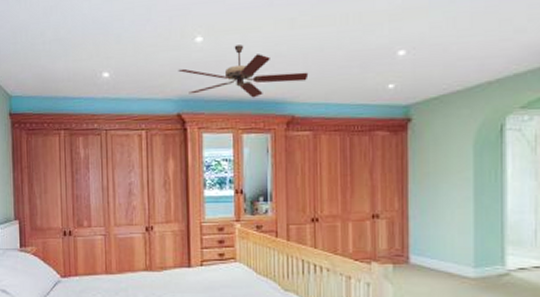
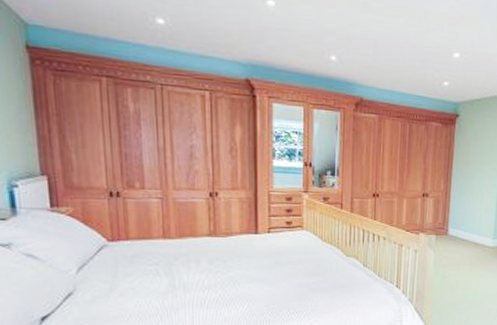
ceiling fan: present [178,45,309,98] -> none [247,17,378,75]

